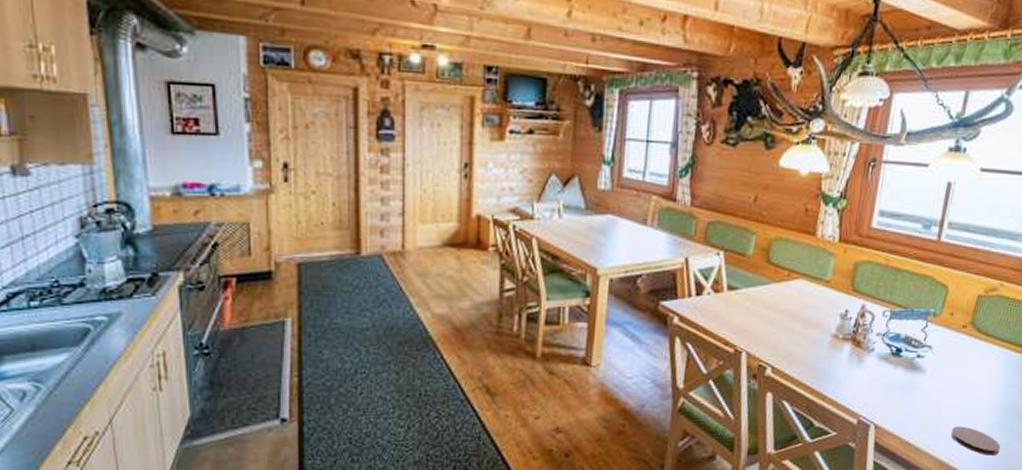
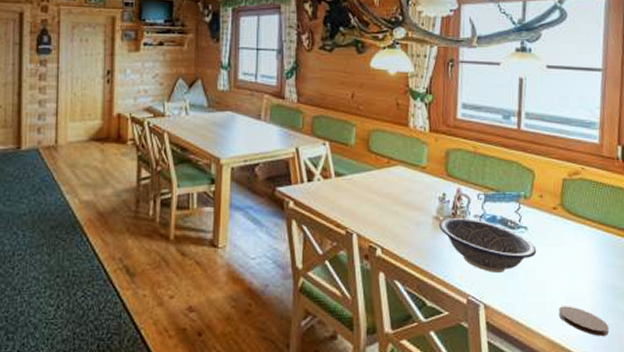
decorative bowl: none [836,335,939,393] -> present [438,217,537,272]

